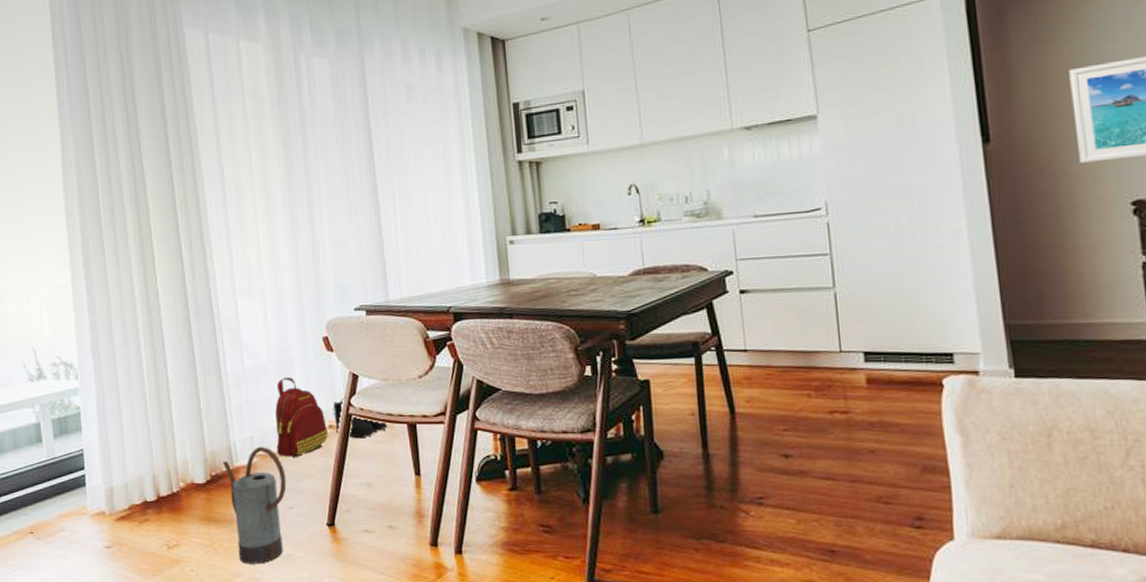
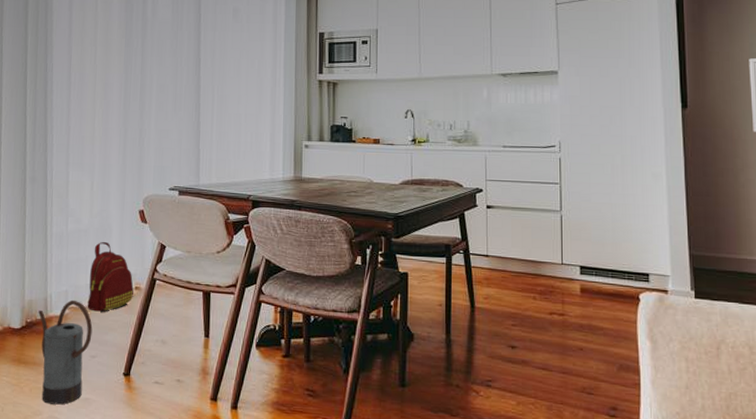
boots: present [332,397,388,438] -> none [140,263,186,300]

